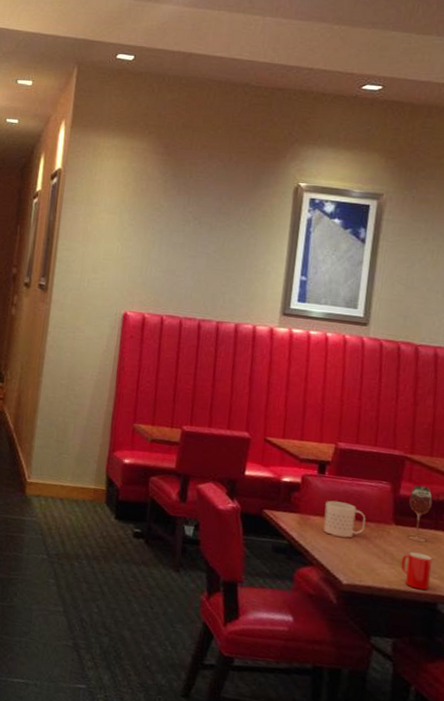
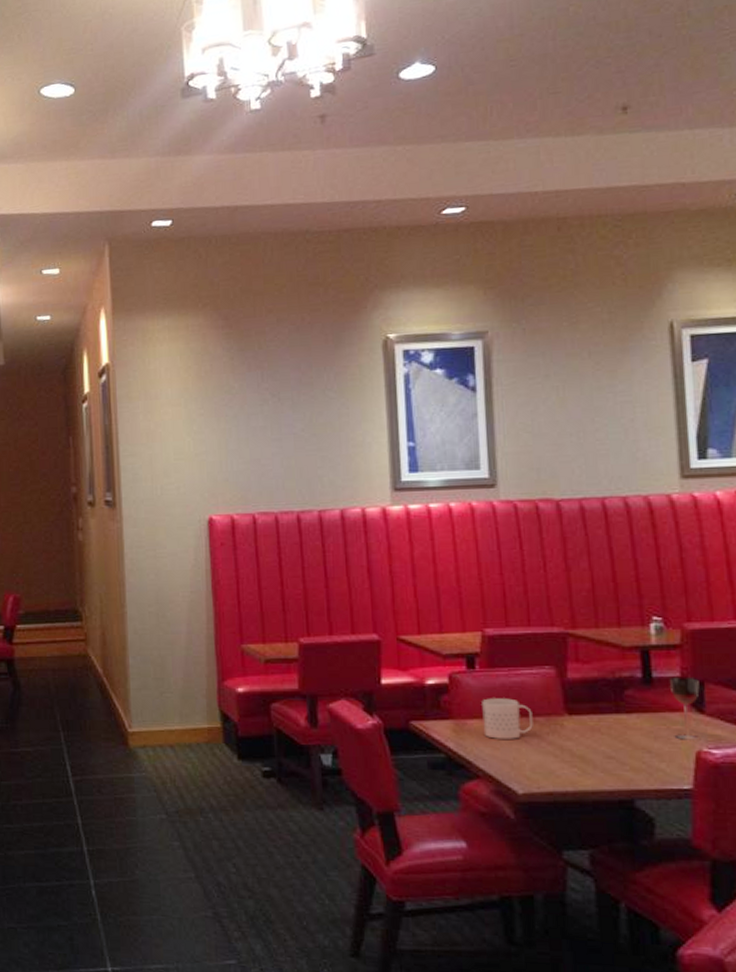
cup: present [400,552,433,591] -> none [583,743,622,787]
wineglass: present [407,485,433,543] -> none [579,664,609,732]

